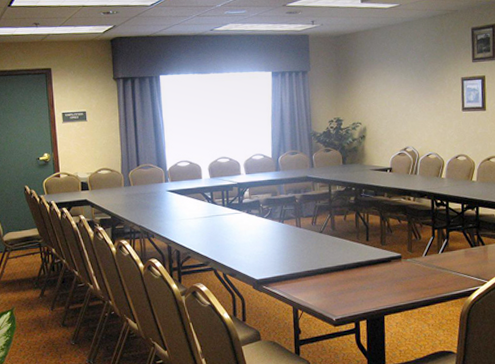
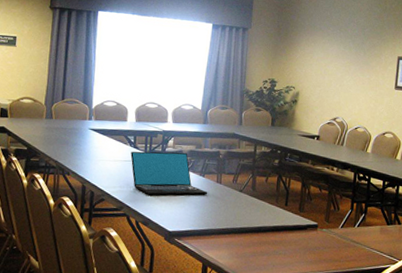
laptop: none [209,201,289,248] -> present [130,151,208,196]

